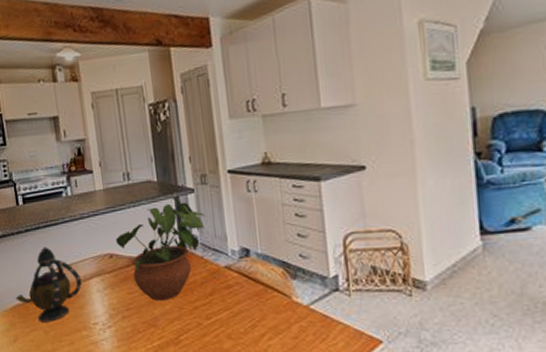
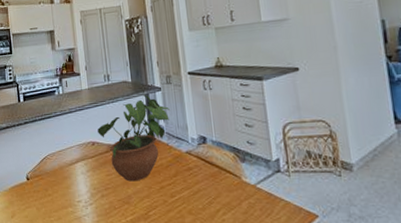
teapot: present [15,246,82,322] -> none [14,136,69,200]

